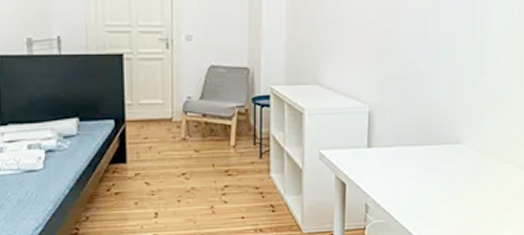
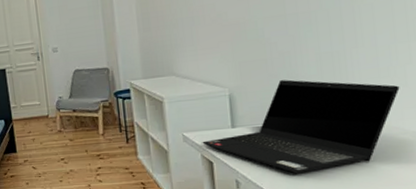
laptop computer: none [338,101,510,199] -> present [202,79,400,174]

